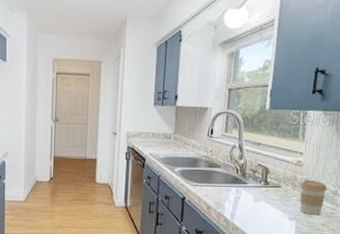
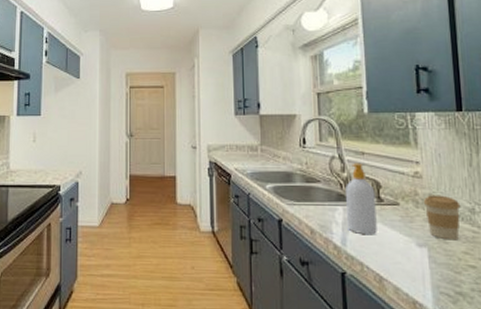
soap bottle: none [237,152,264,211] -> present [346,162,377,235]

